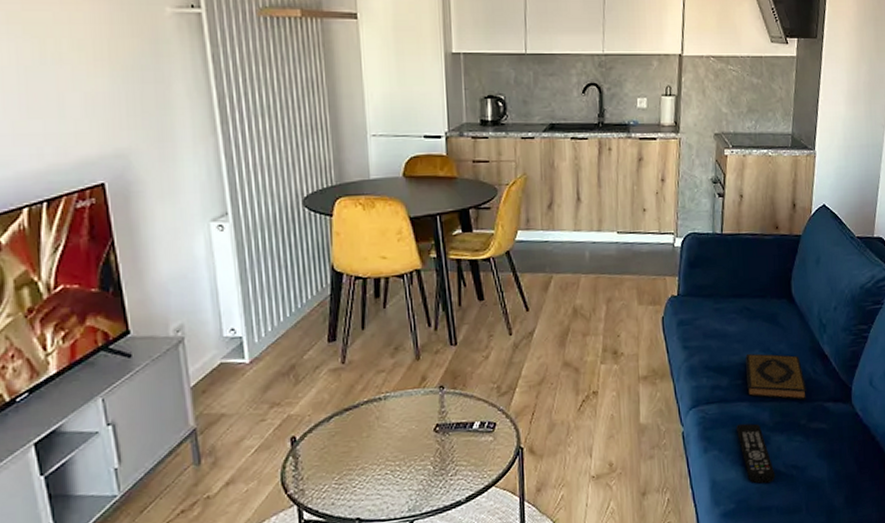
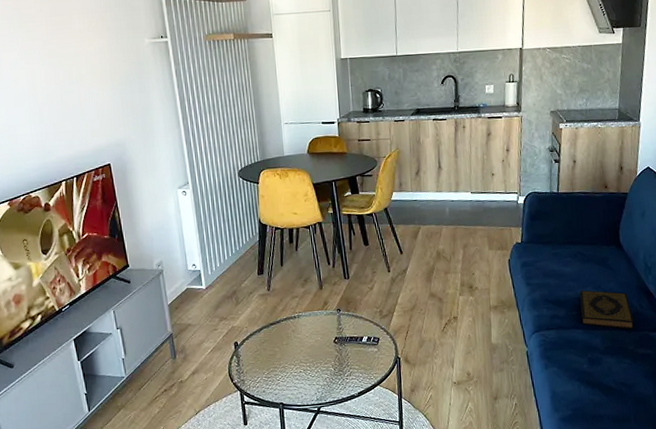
remote control: present [737,423,776,484] -> none [573,346,607,396]

